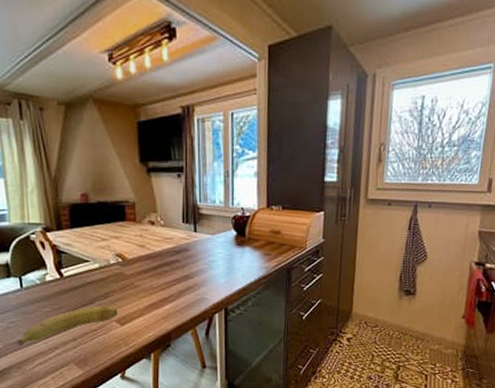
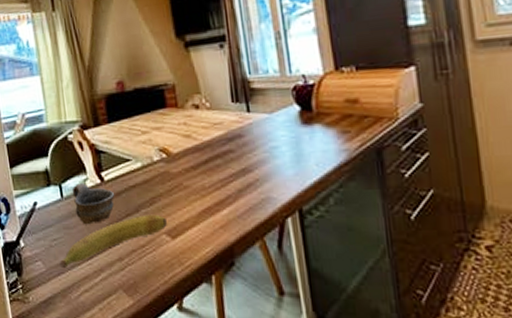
cup: none [31,277,73,312] -> present [72,183,115,225]

